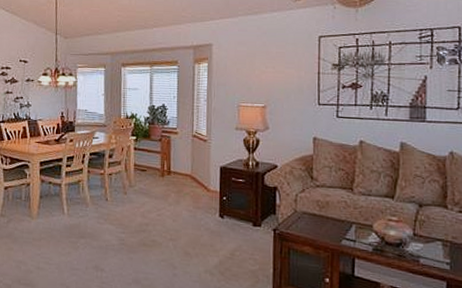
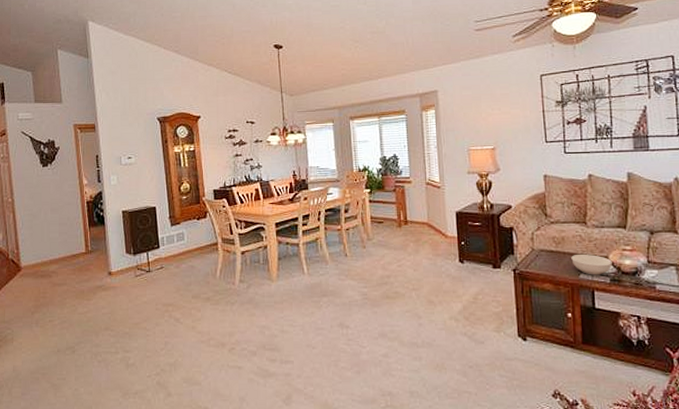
bowl: none [334,220,376,243] -> present [571,254,612,275]

